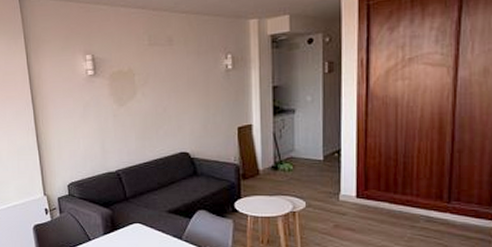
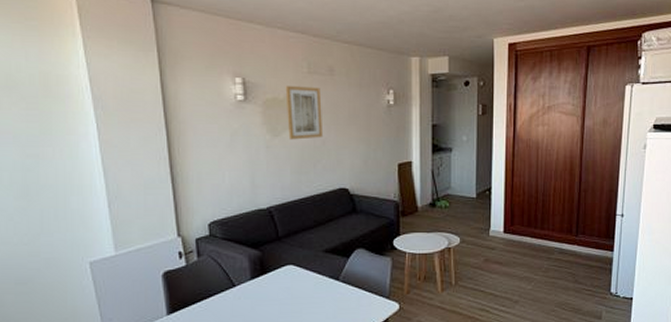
wall art: none [129,57,165,108] -> present [285,86,324,140]

